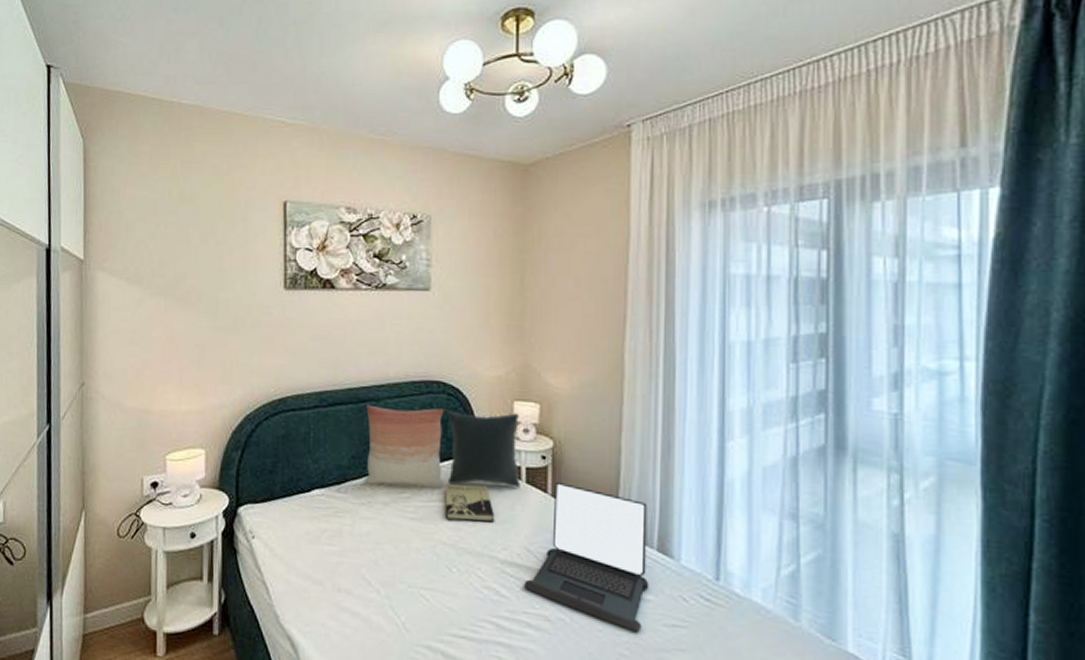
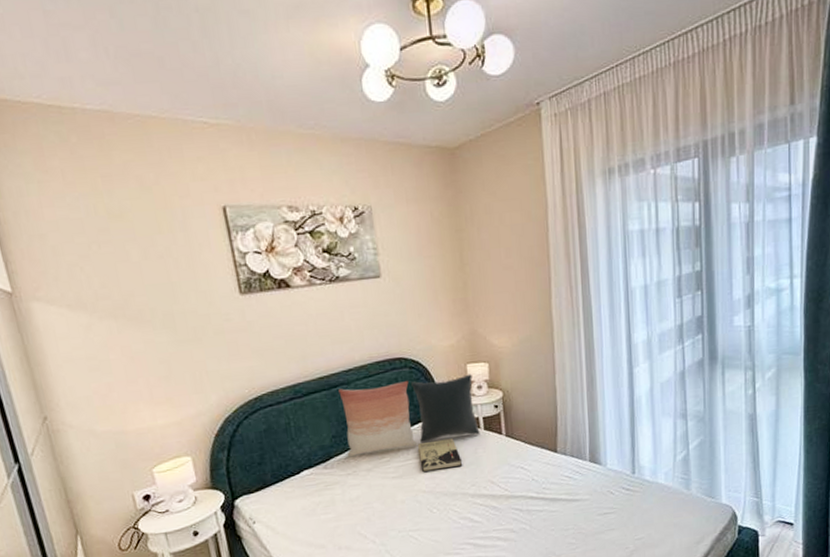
laptop: present [524,483,649,633] -> none [492,424,586,525]

